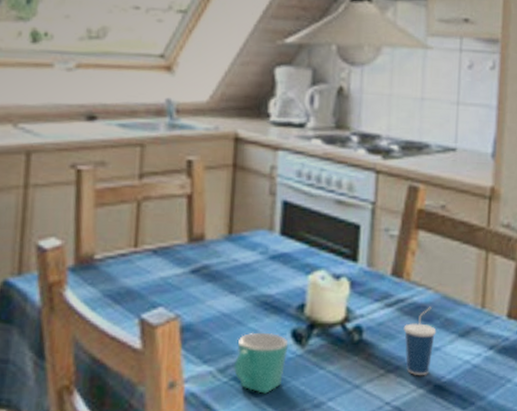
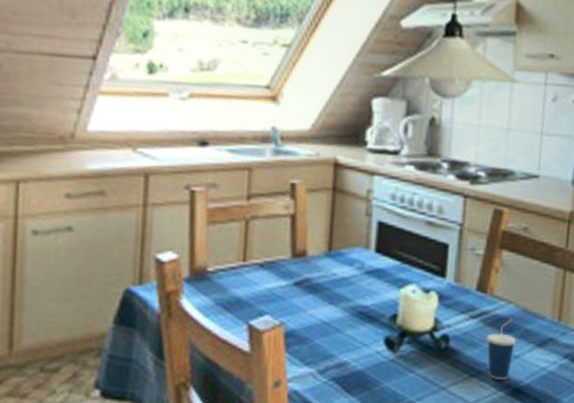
mug: present [233,332,289,394] -> none [332,338,382,393]

